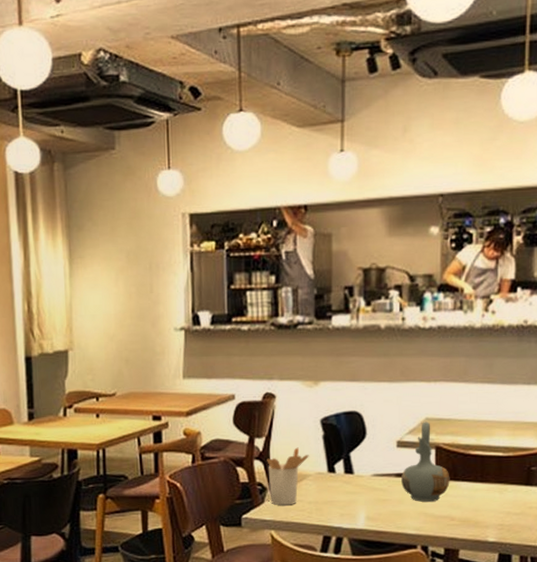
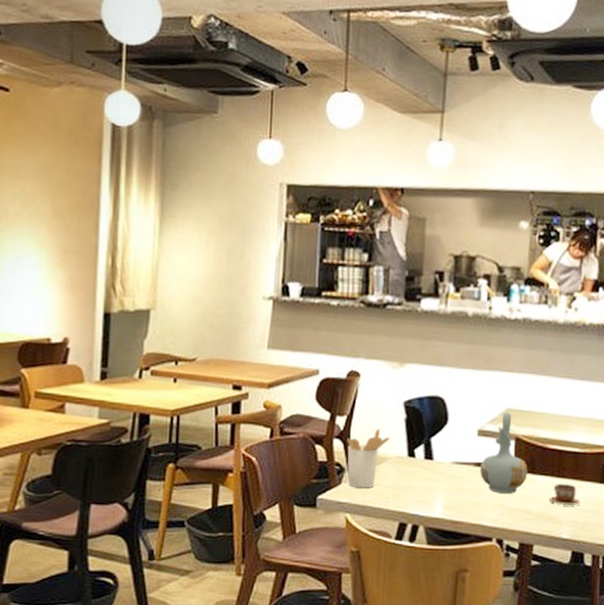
cup: none [473,488,506,509] -> present [549,483,580,505]

